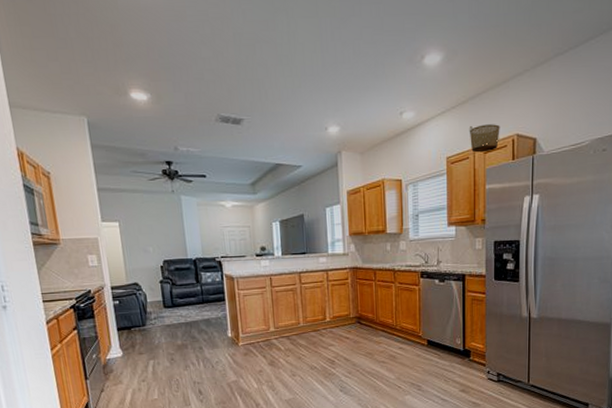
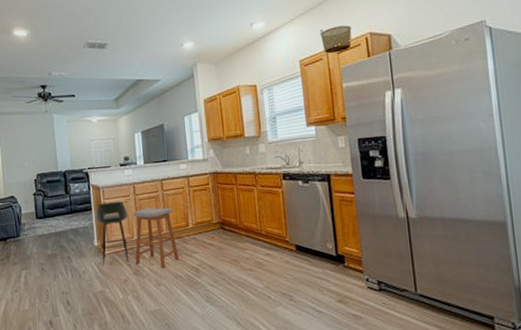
bar stool: none [229,292,264,357] -> present [95,201,129,266]
stool: none [269,300,316,359] -> present [132,207,180,268]

